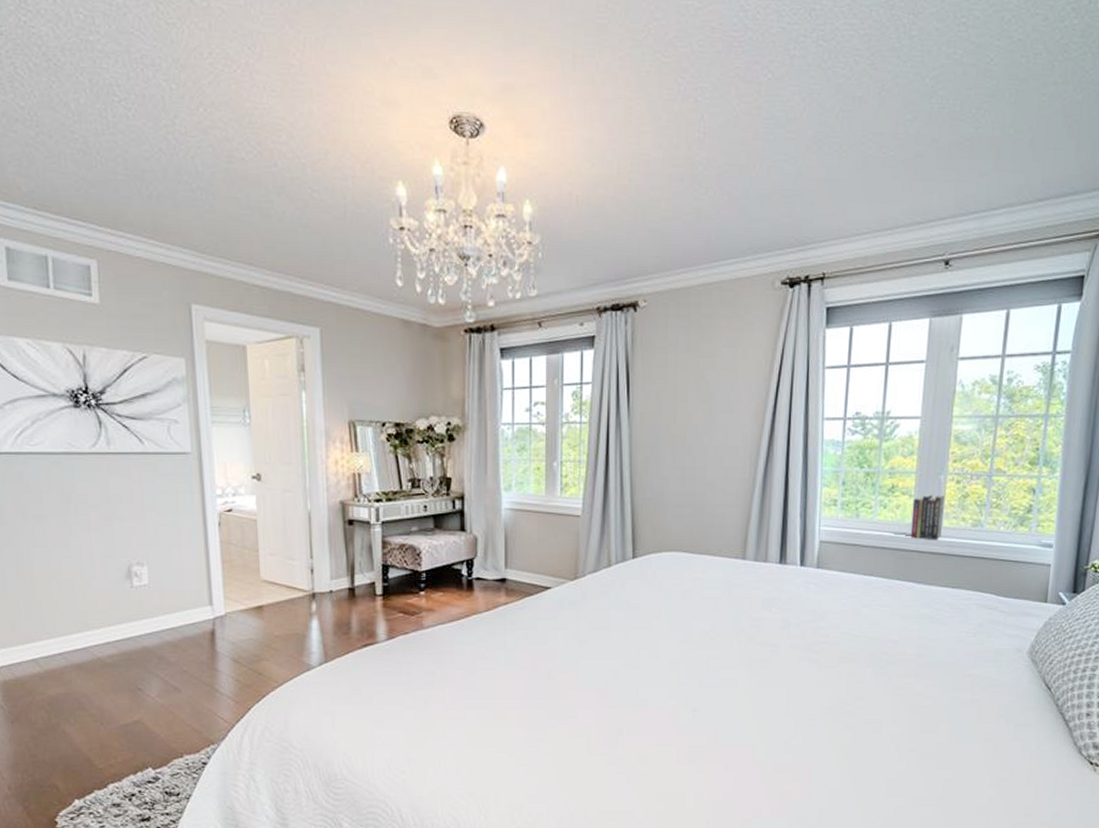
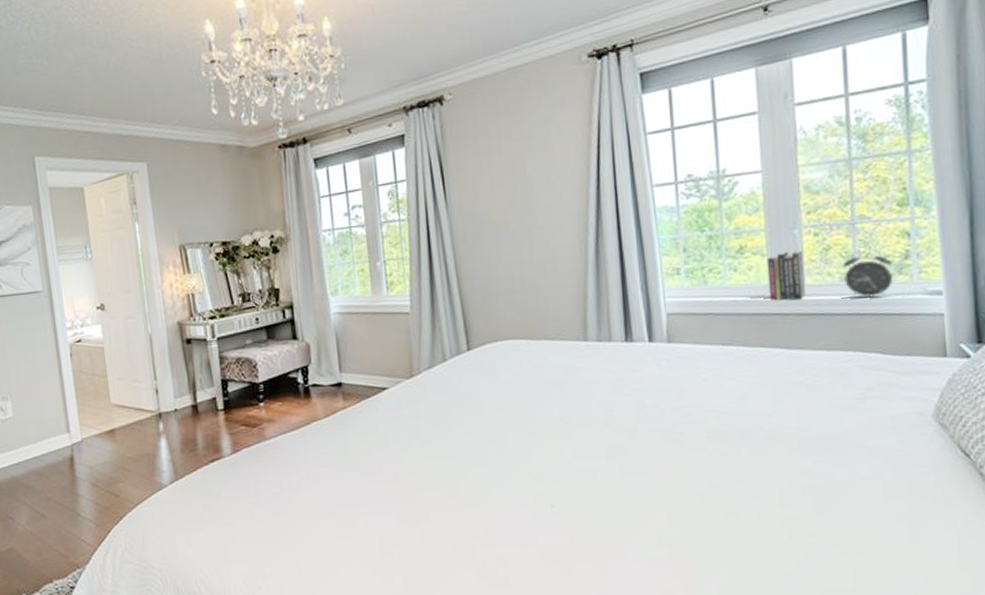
alarm clock: none [975,500,1017,544] -> present [842,248,894,298]

